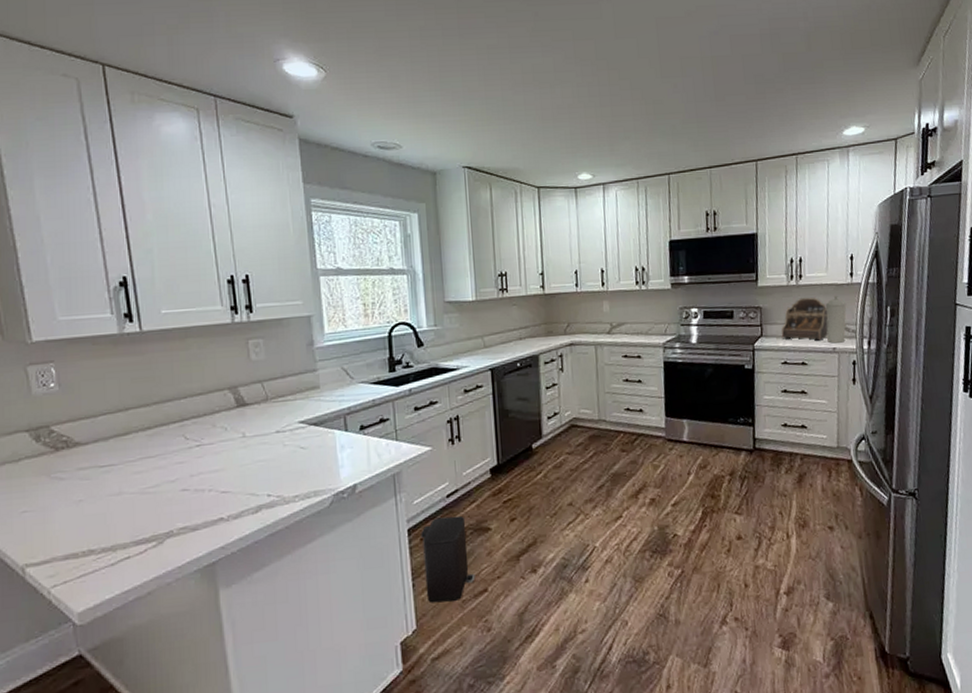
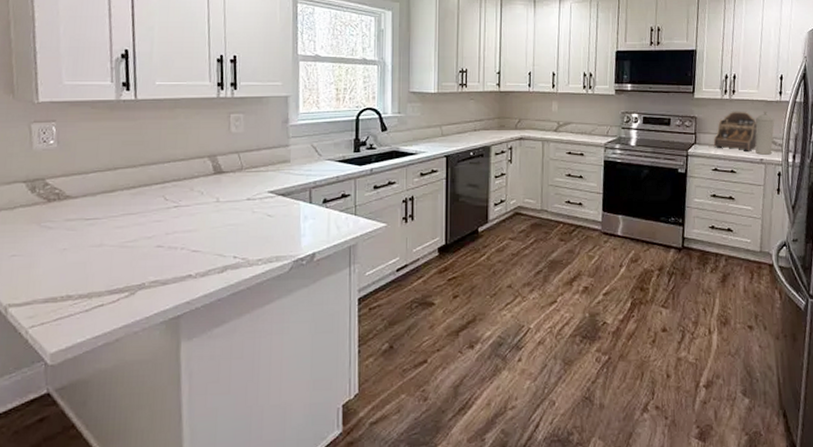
pedal bin: present [421,515,476,603] -> none [370,289,417,370]

